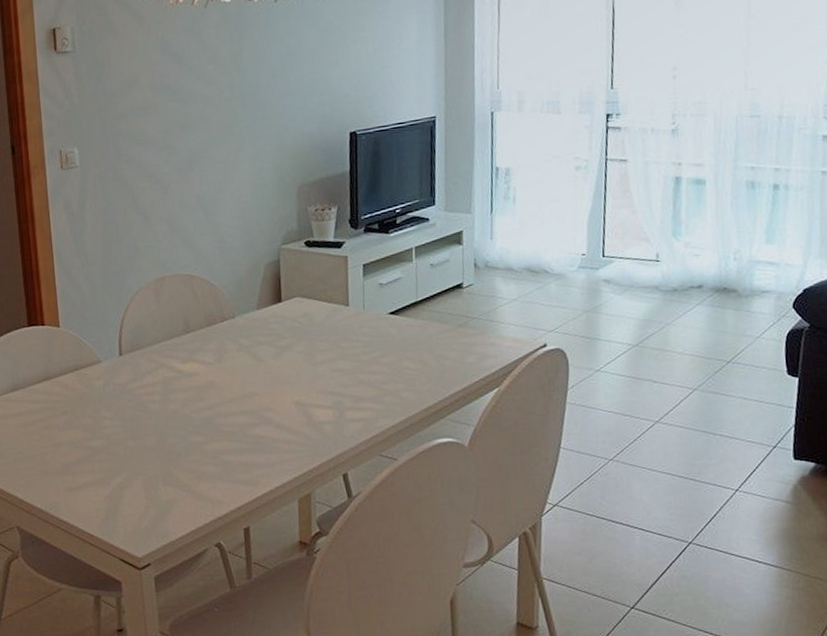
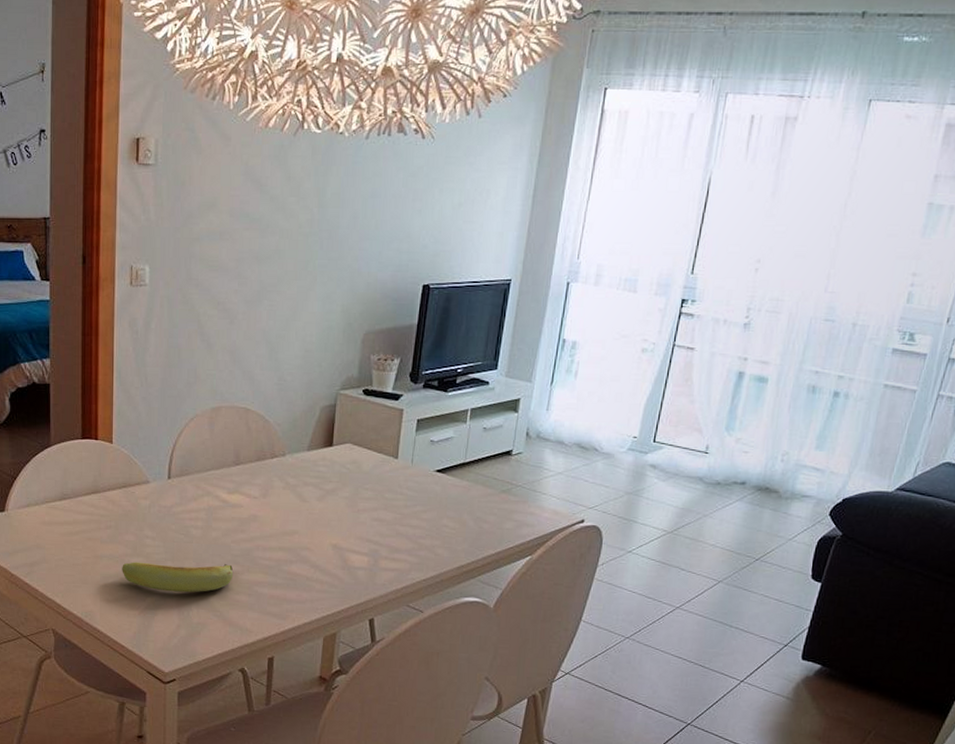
banana: none [82,435,198,472] -> present [122,562,234,593]

